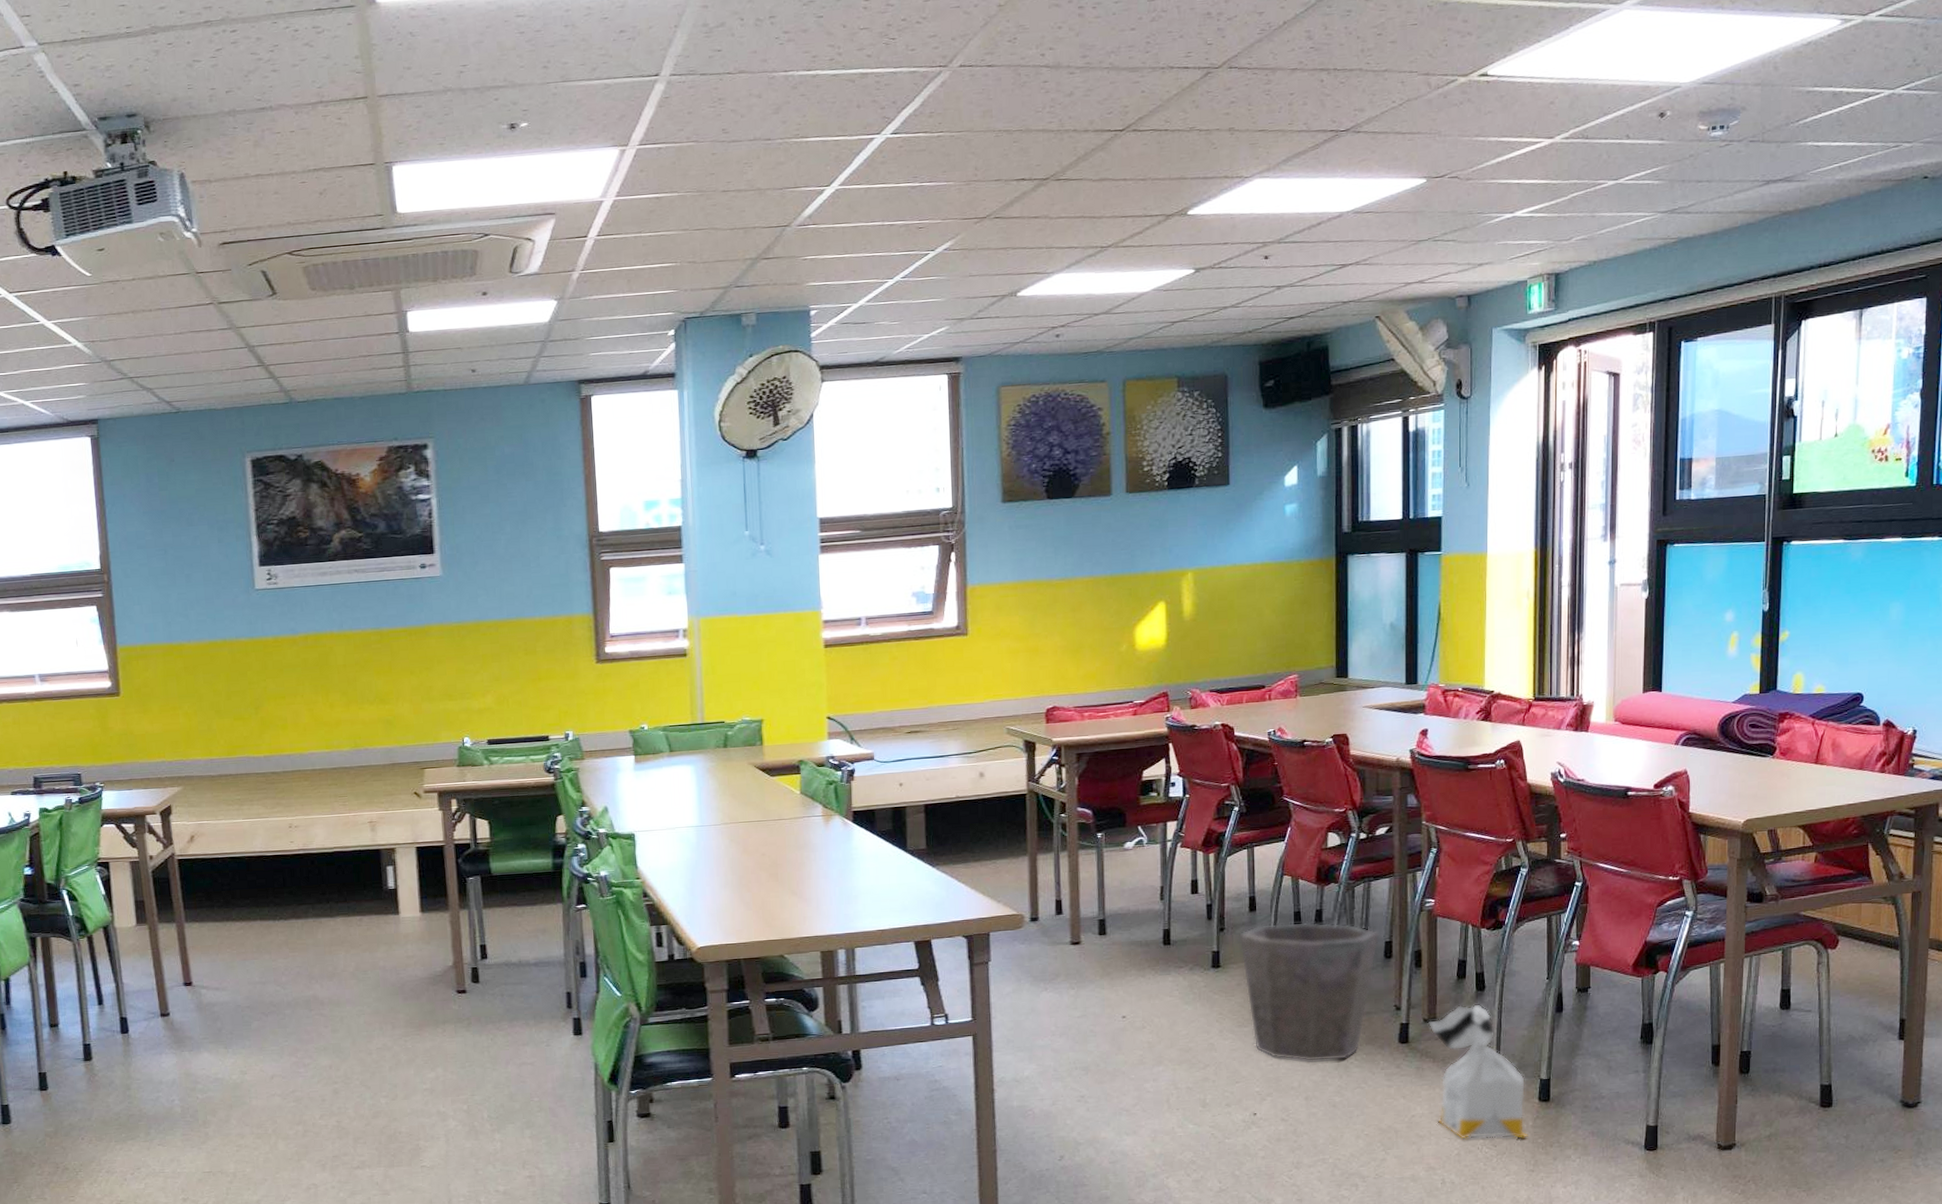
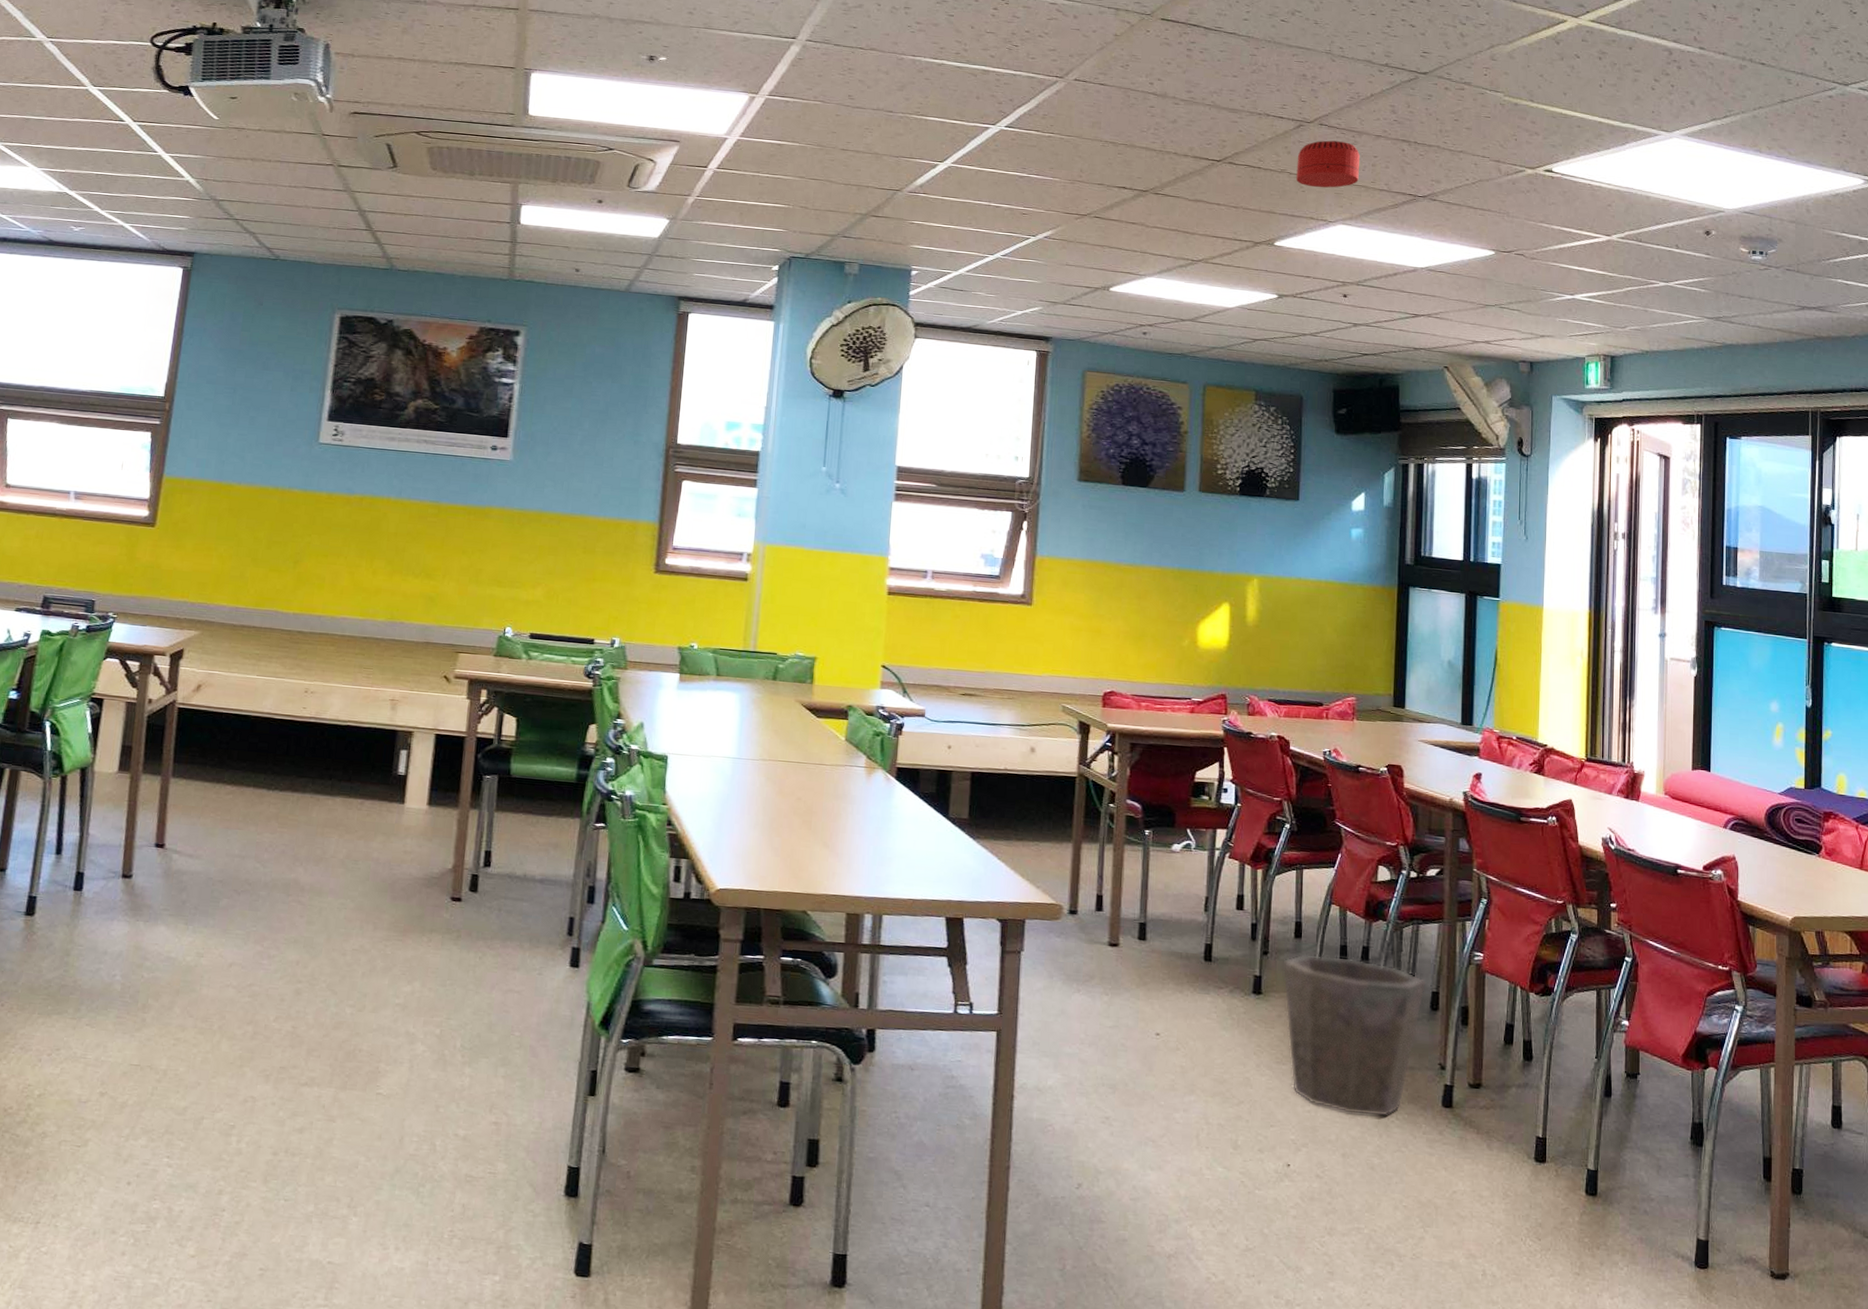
smoke detector: none [1206,83,1275,142] -> present [1296,140,1360,188]
bag: present [1428,1005,1528,1140] -> none [1473,1073,1574,1235]

